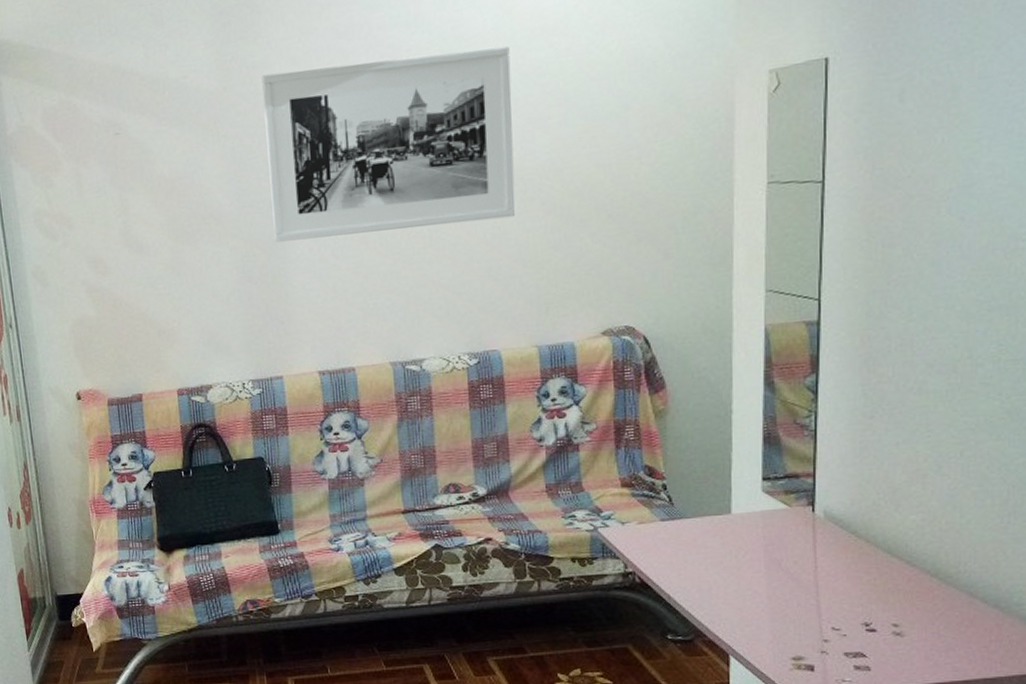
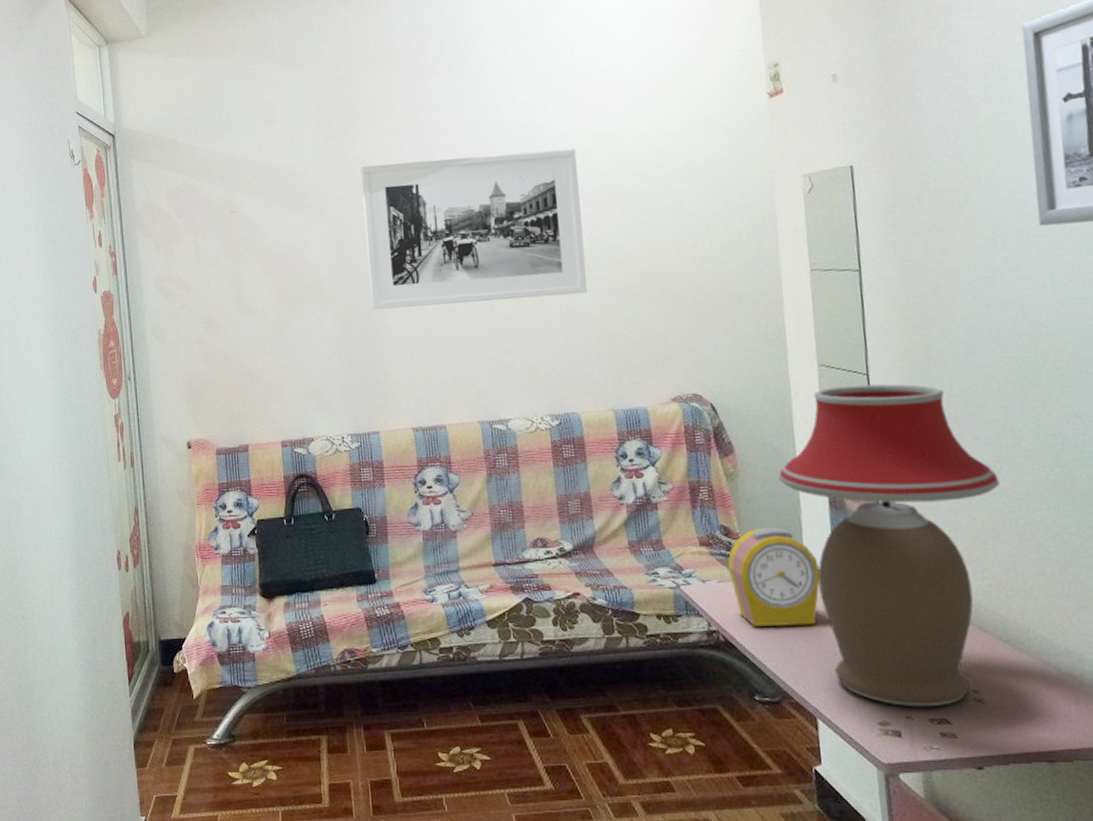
alarm clock: none [649,465,747,567] -> present [727,526,821,626]
table lamp: none [711,309,949,642] -> present [778,383,1000,708]

